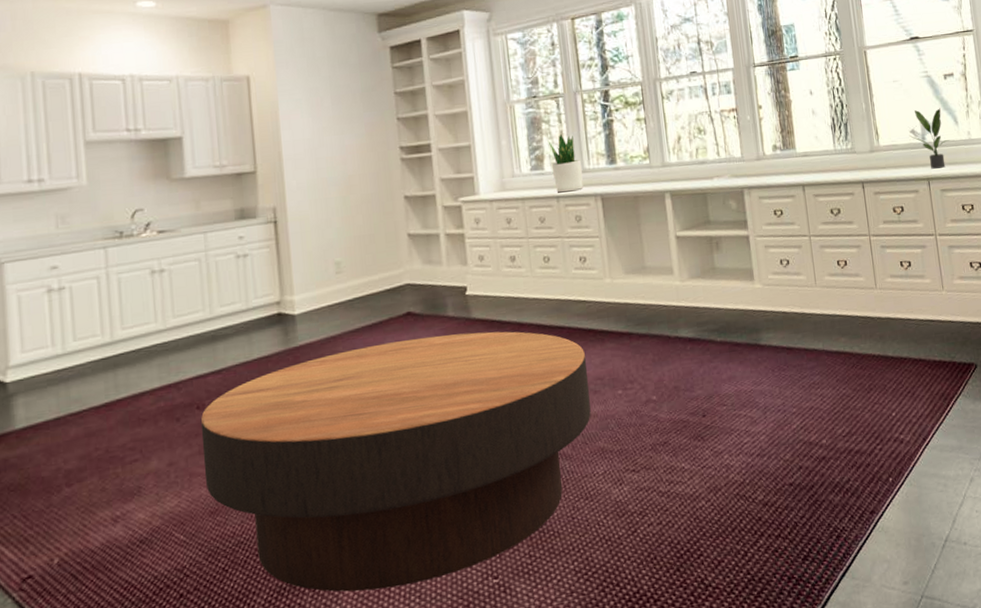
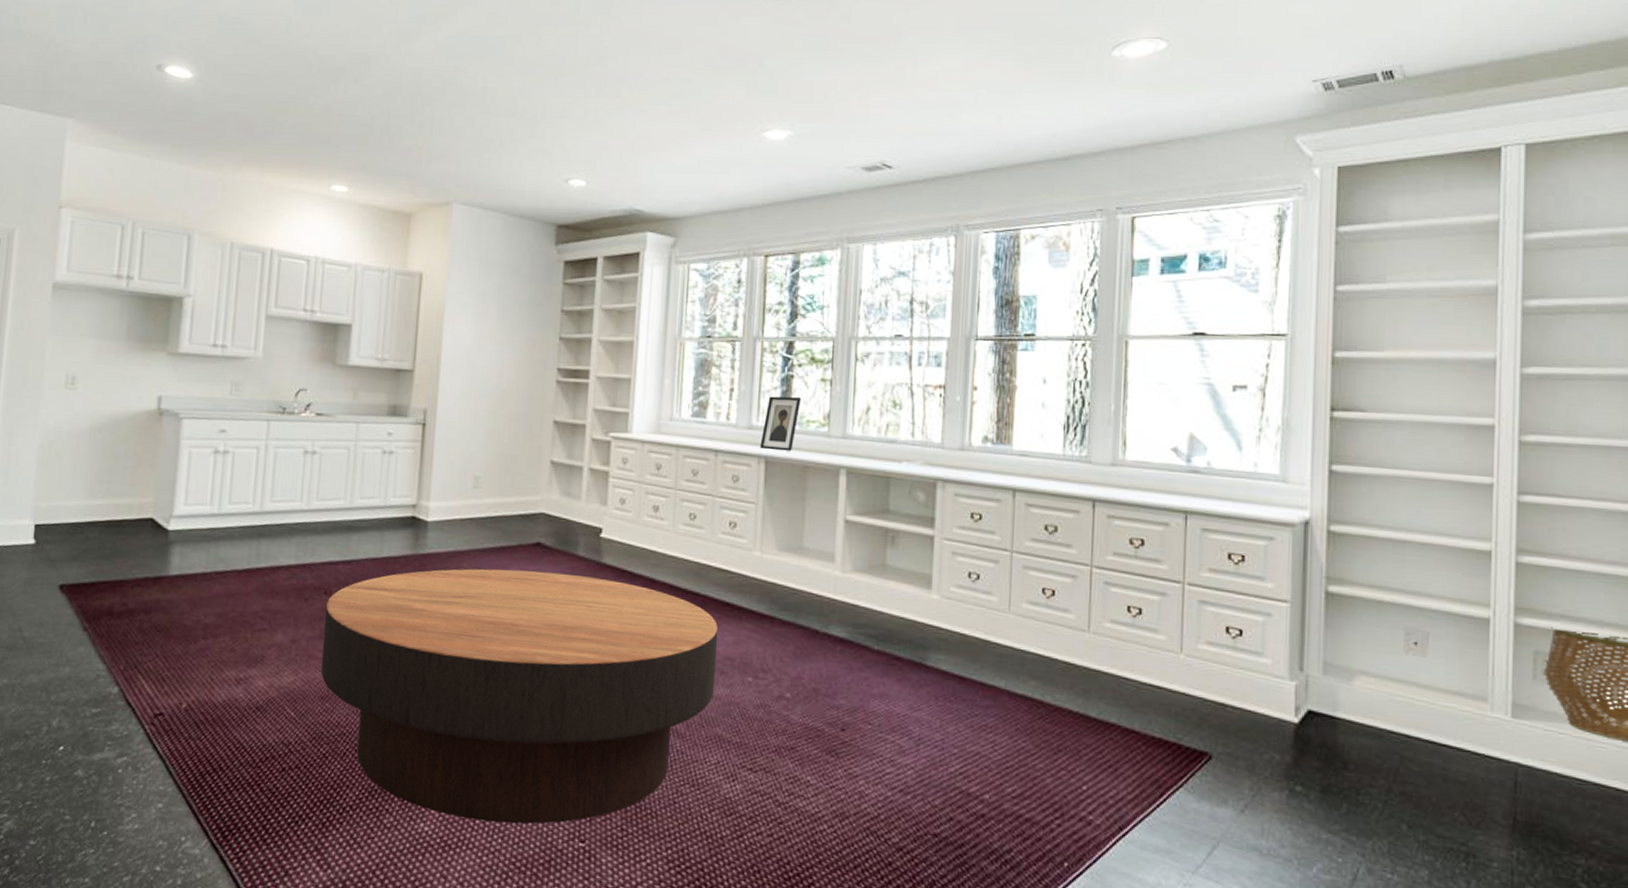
planter: present [547,133,584,193] -> none [715,381,749,448]
picture frame: none [594,137,623,189] -> present [759,396,801,452]
potted plant: present [909,108,950,169] -> none [1169,424,1226,502]

